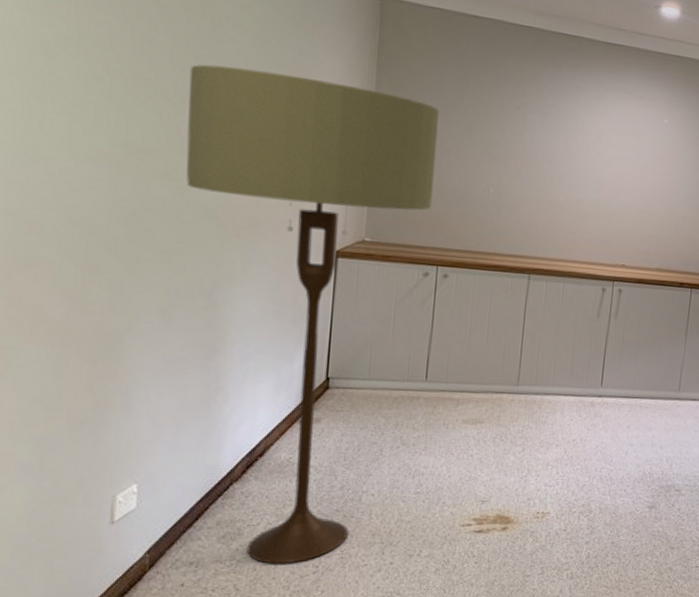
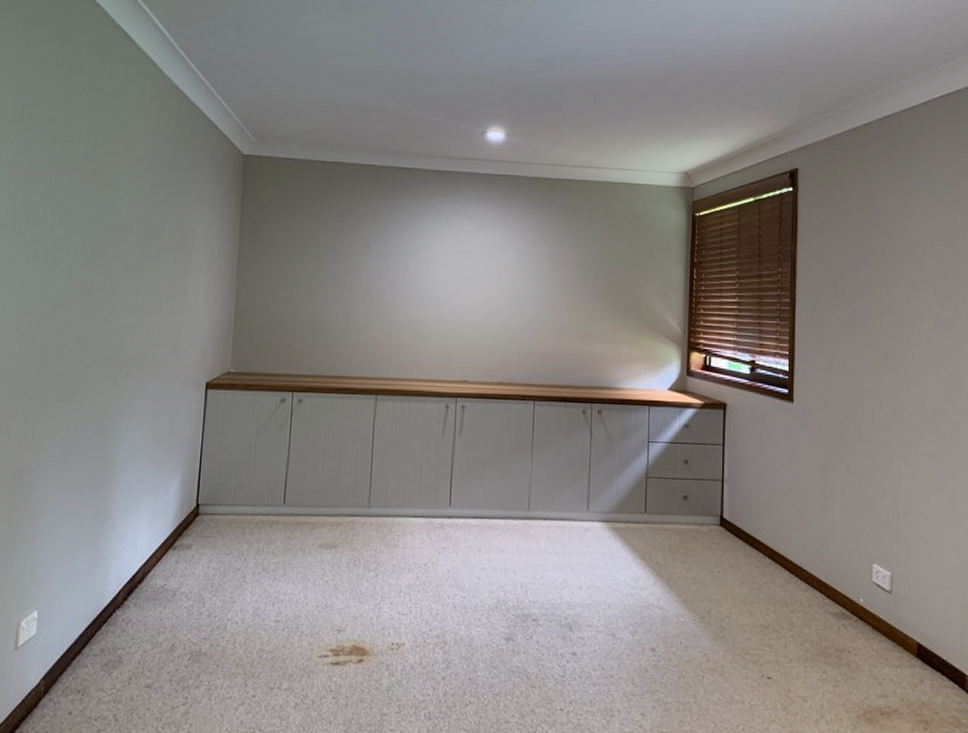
floor lamp: present [186,64,439,564] -> none [88,227,293,694]

